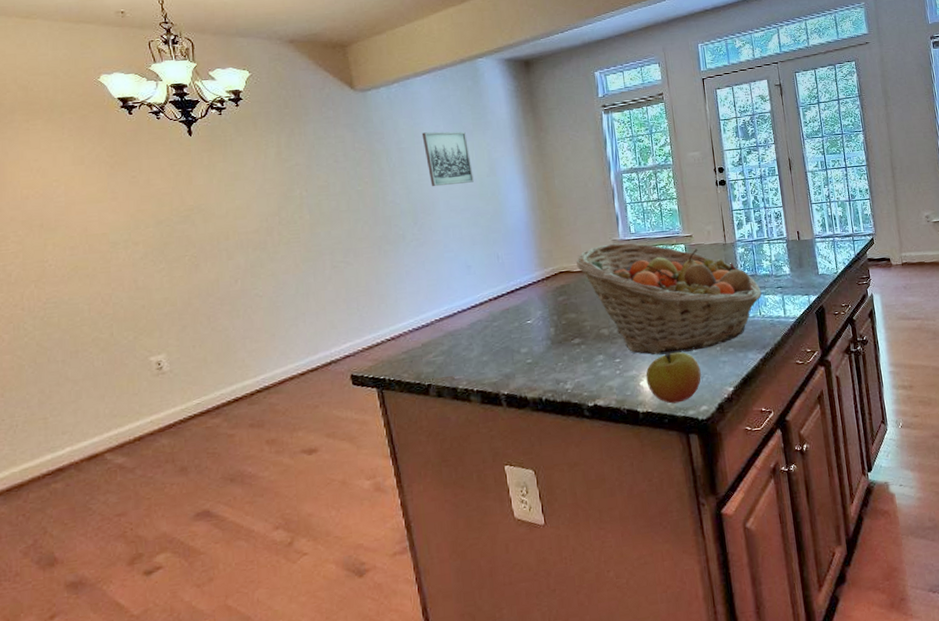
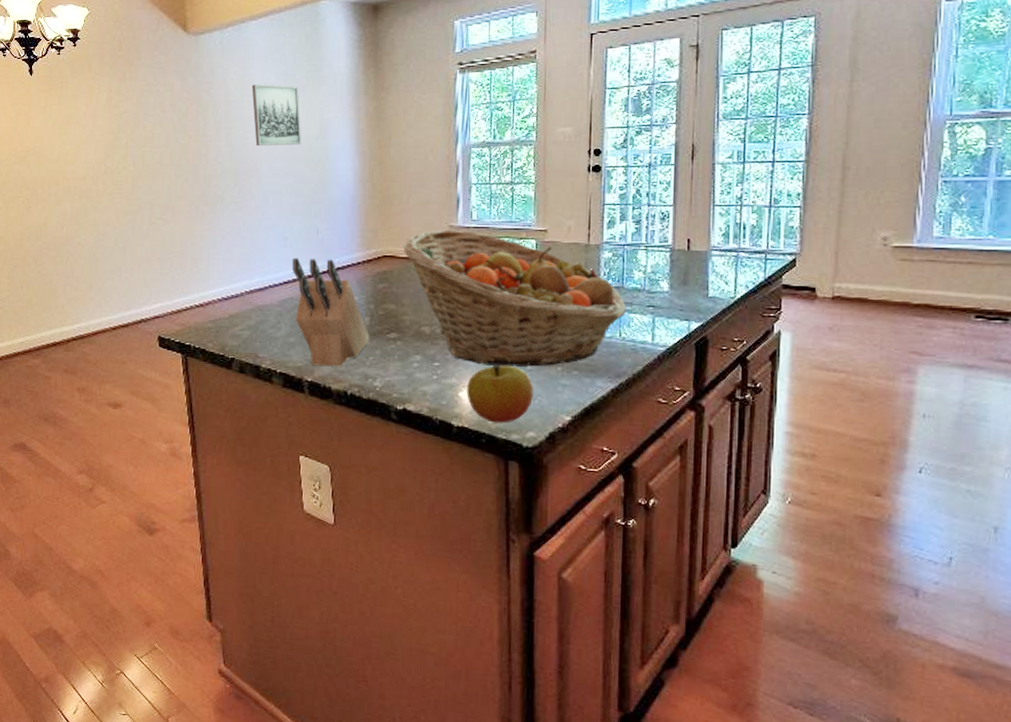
knife block: none [477,280,557,380] -> present [292,257,370,367]

